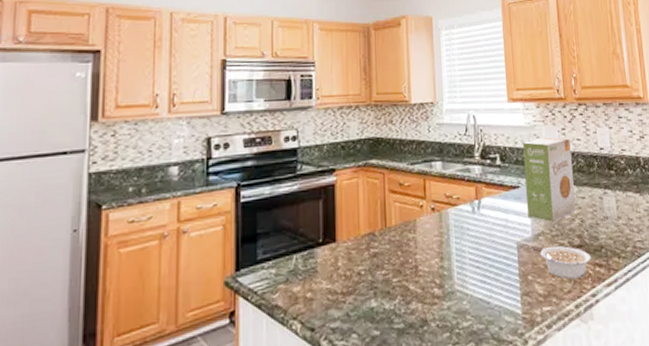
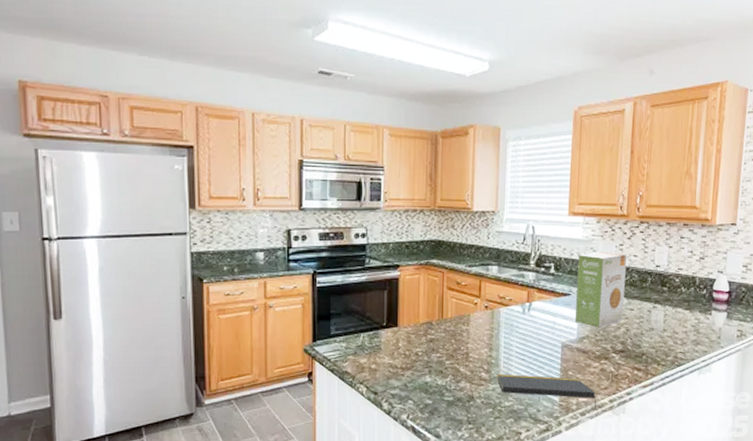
notepad: none [450,283,563,319] -> present [496,373,597,409]
legume: present [540,246,591,280] -> none [582,348,631,378]

